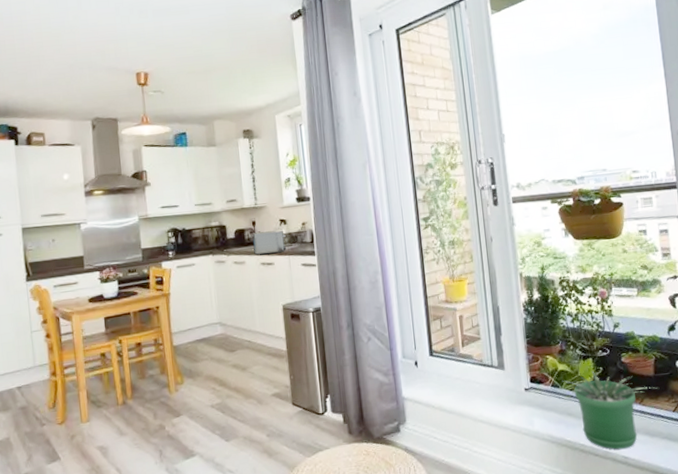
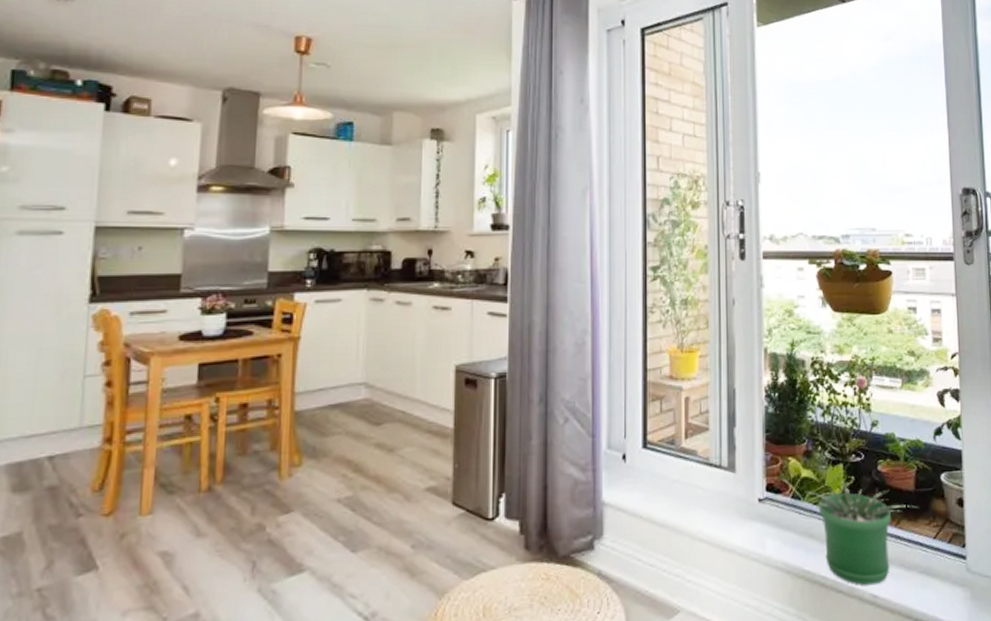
toaster: present [252,230,287,256] -> none [425,265,471,296]

